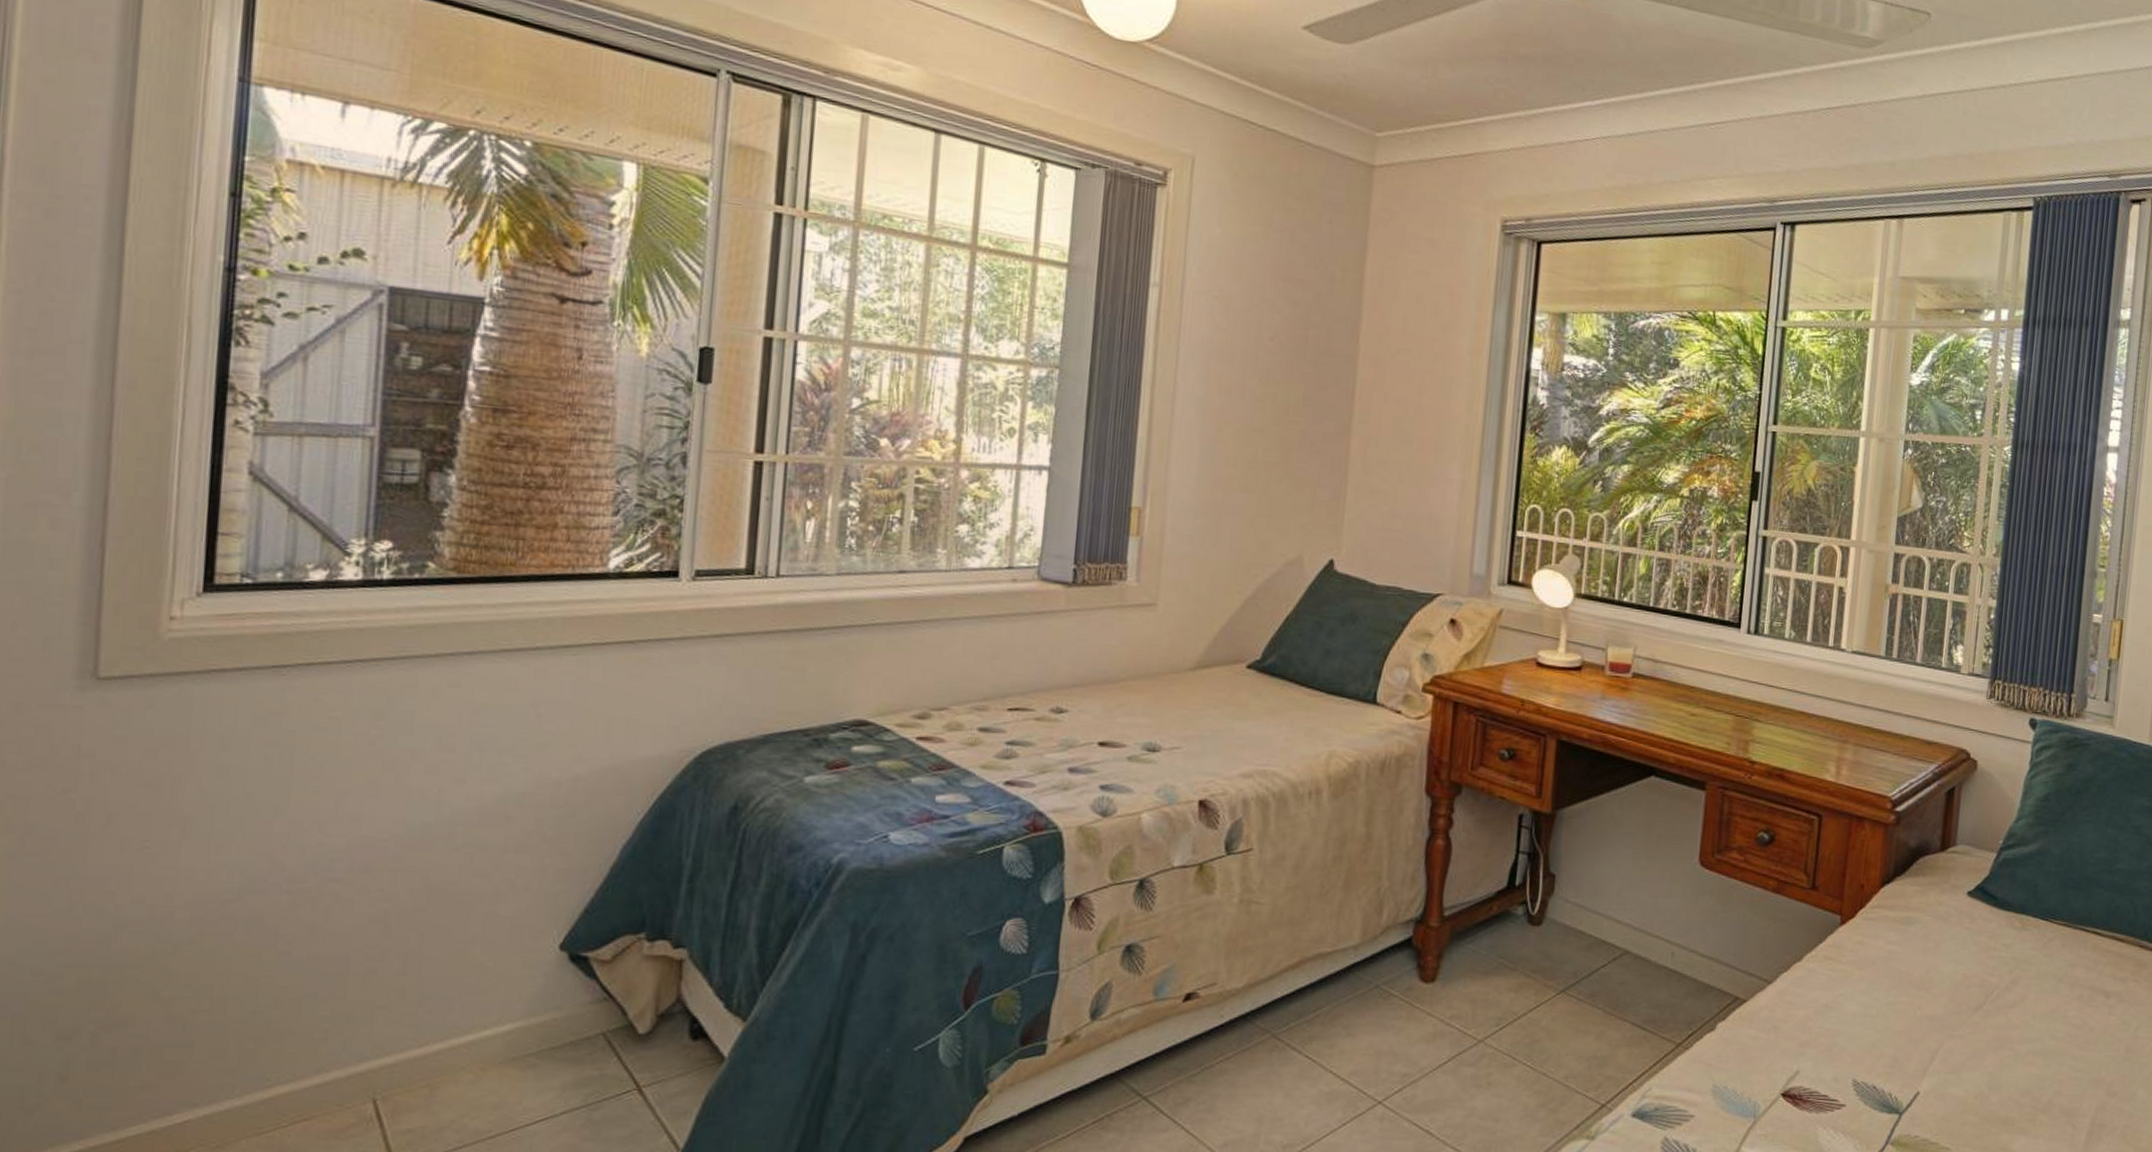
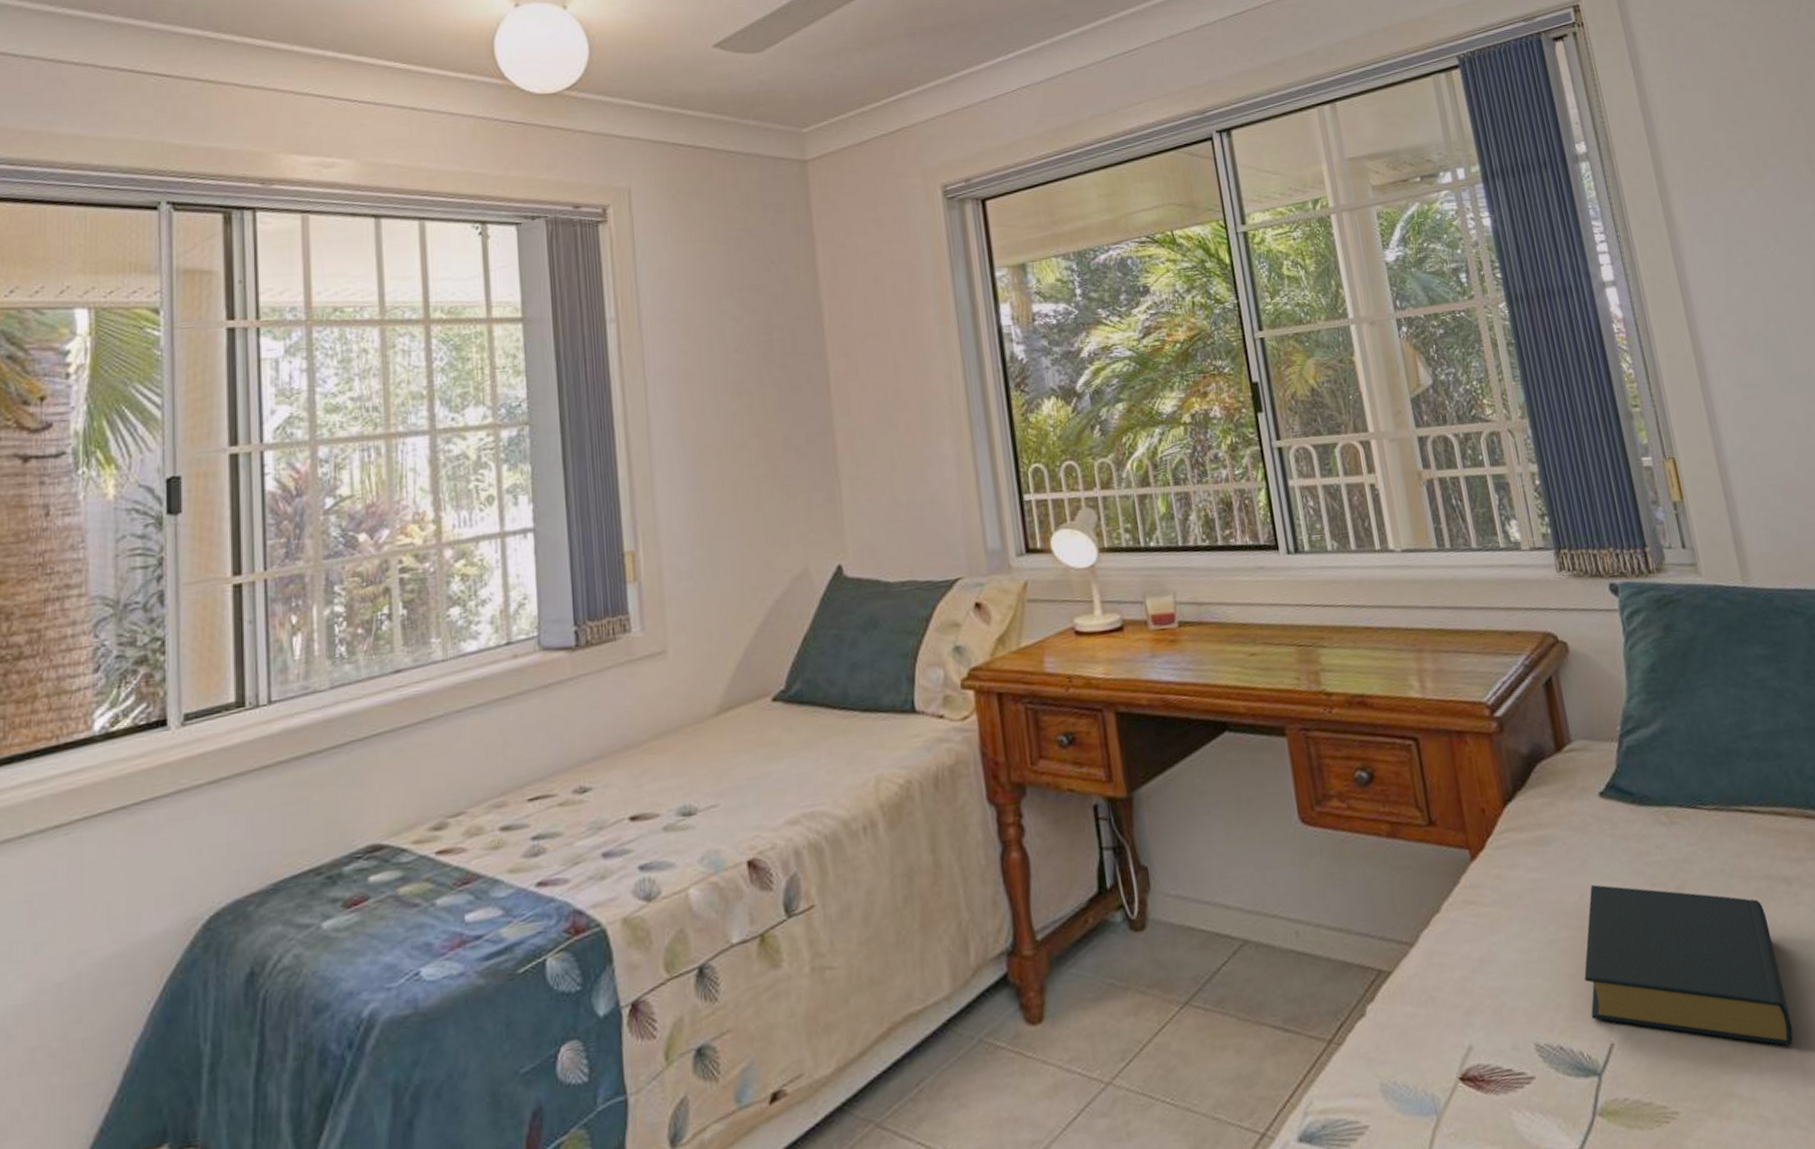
hardback book: none [1907,965,2081,1122] -> present [1584,884,1793,1047]

